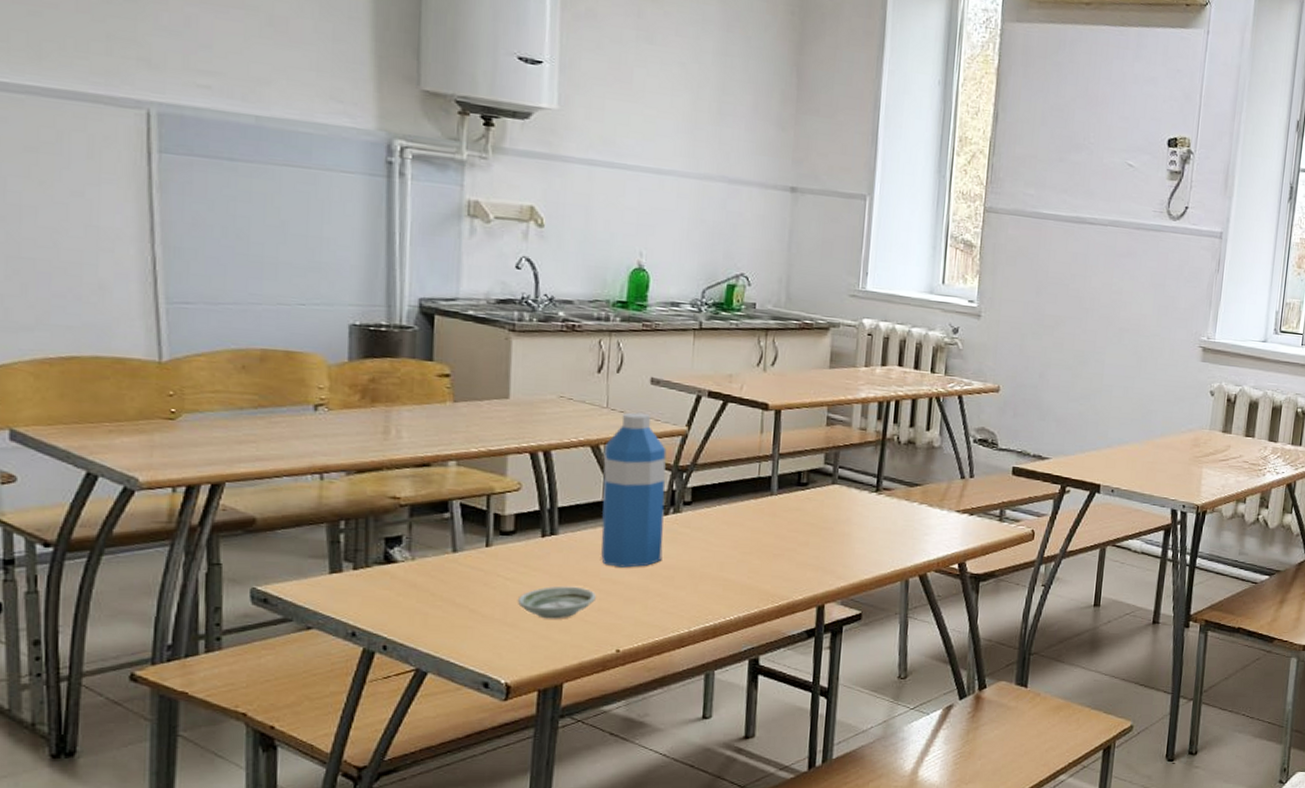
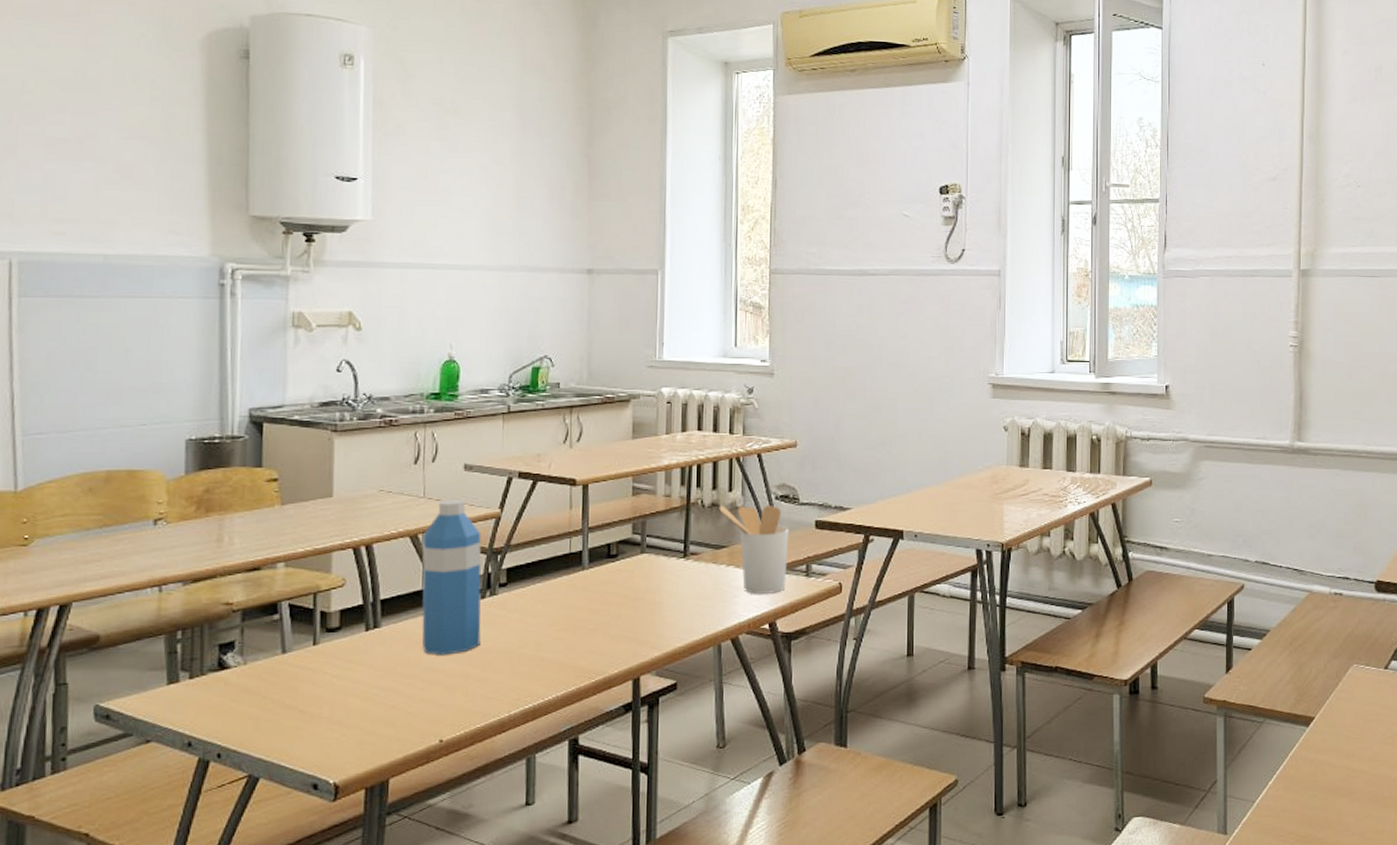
saucer: present [517,586,597,619] -> none [343,678,420,714]
utensil holder: none [915,443,986,535] -> present [719,504,790,594]

